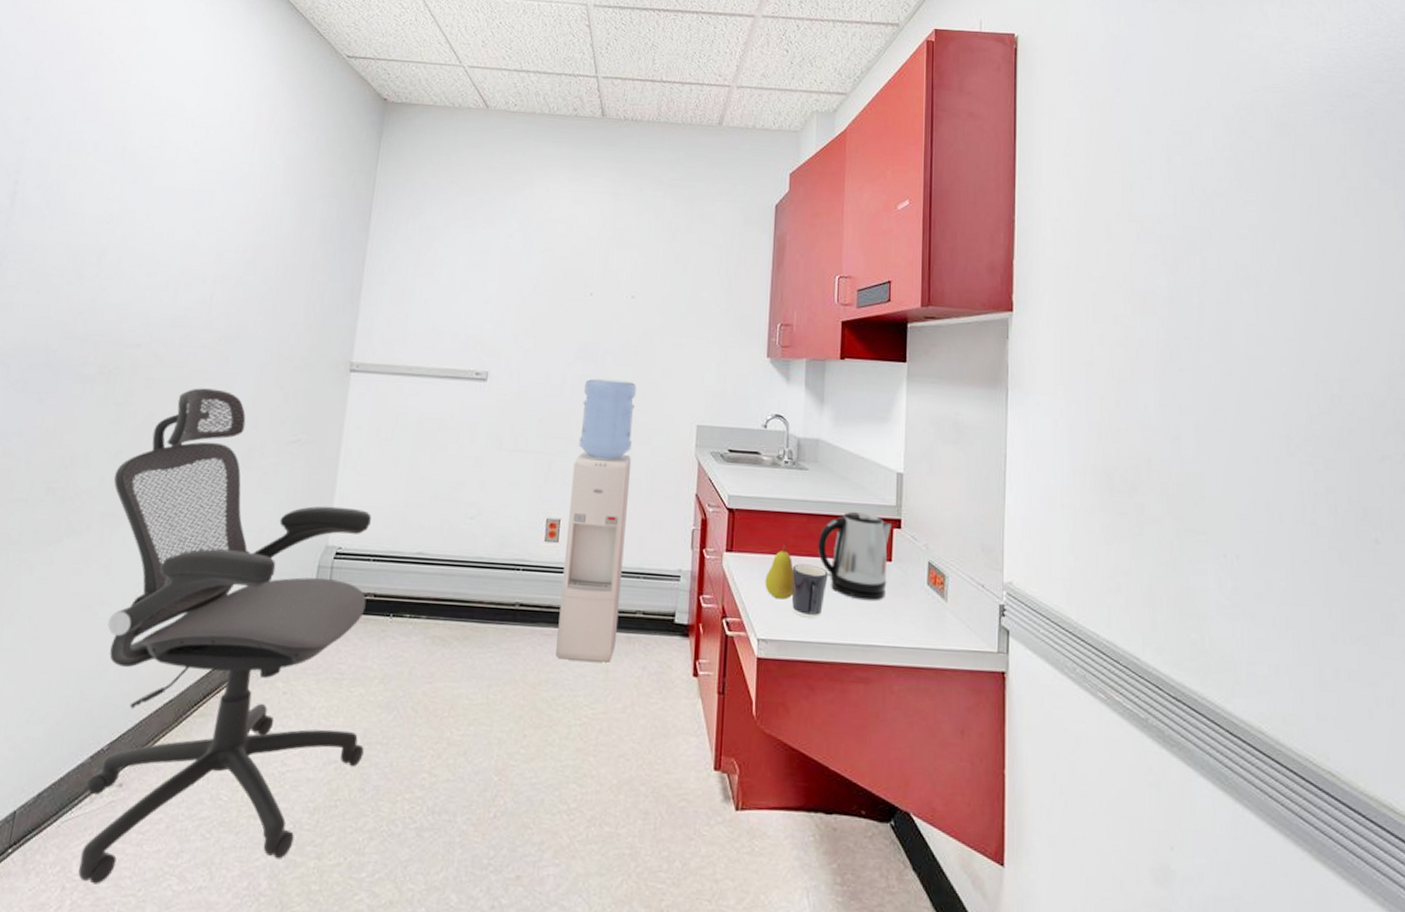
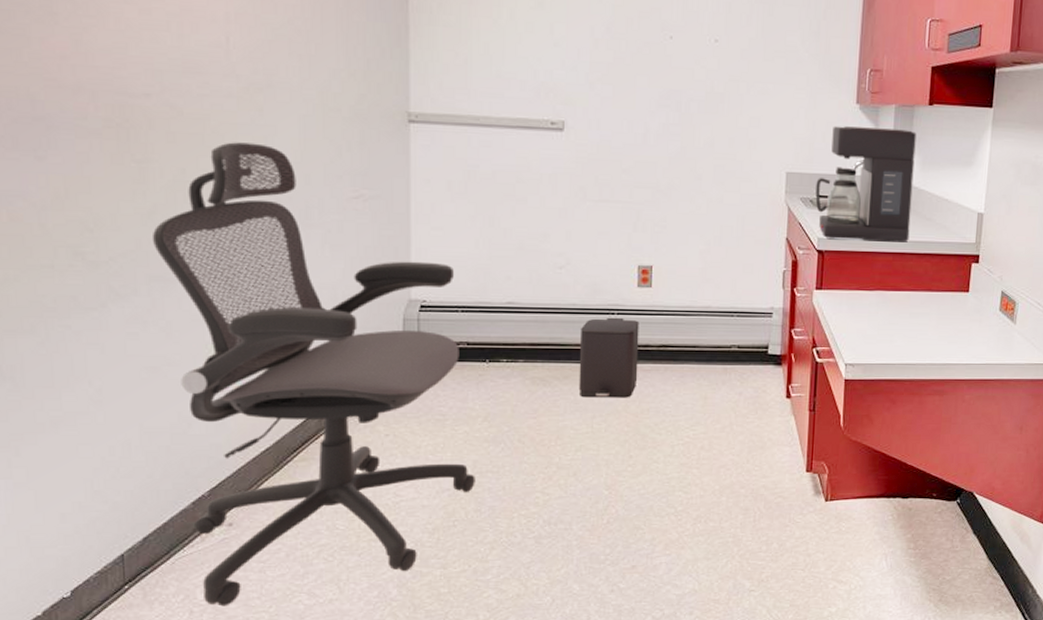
pedal bin: none [477,573,544,666] -> present [578,317,639,398]
water cooler: present [556,378,636,662] -> none [656,126,723,391]
coffee maker: none [726,379,829,502] -> present [815,126,916,241]
fruit: present [765,544,794,600] -> none [852,280,879,329]
mug: present [791,564,828,618] -> none [877,297,911,344]
kettle: present [817,511,891,602] -> none [901,249,970,327]

